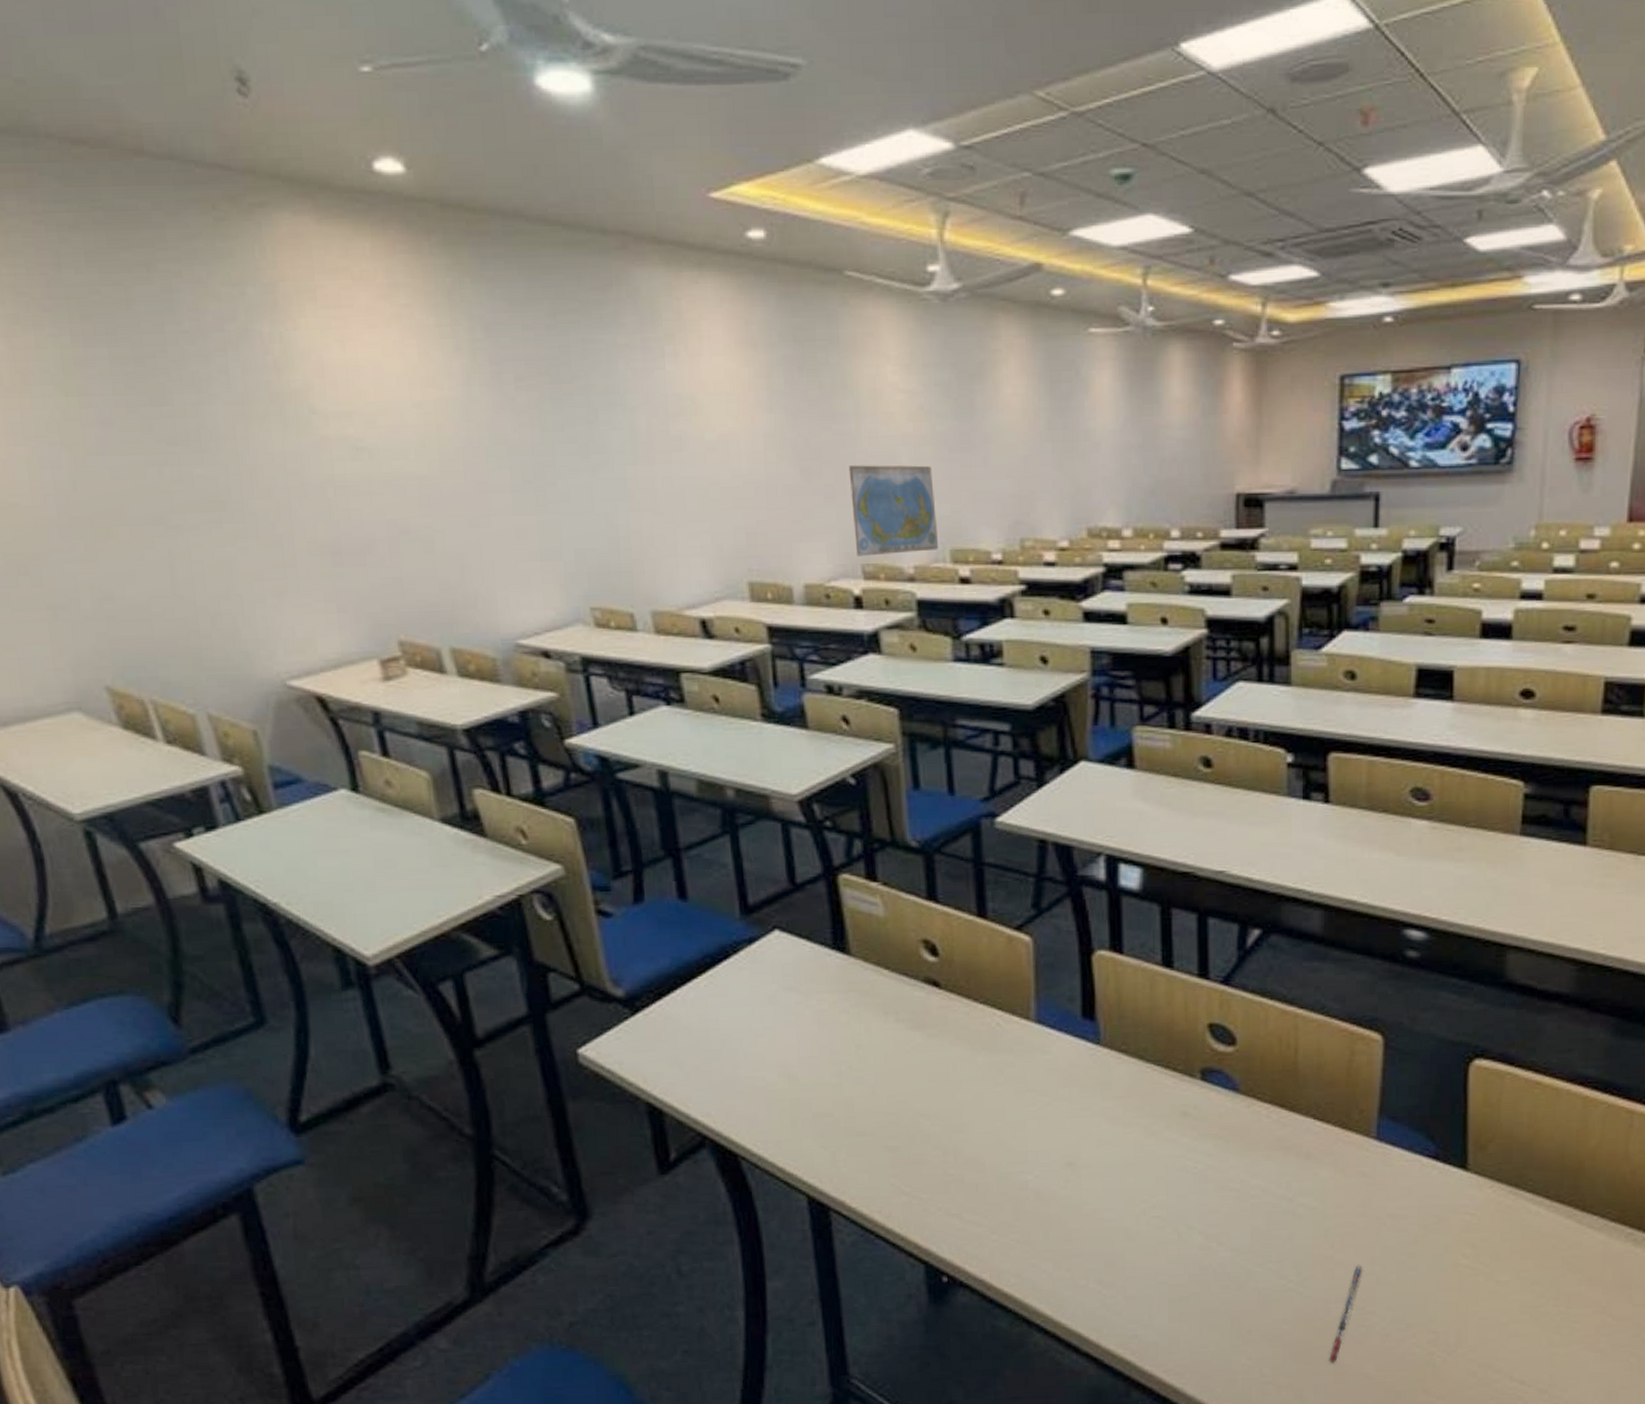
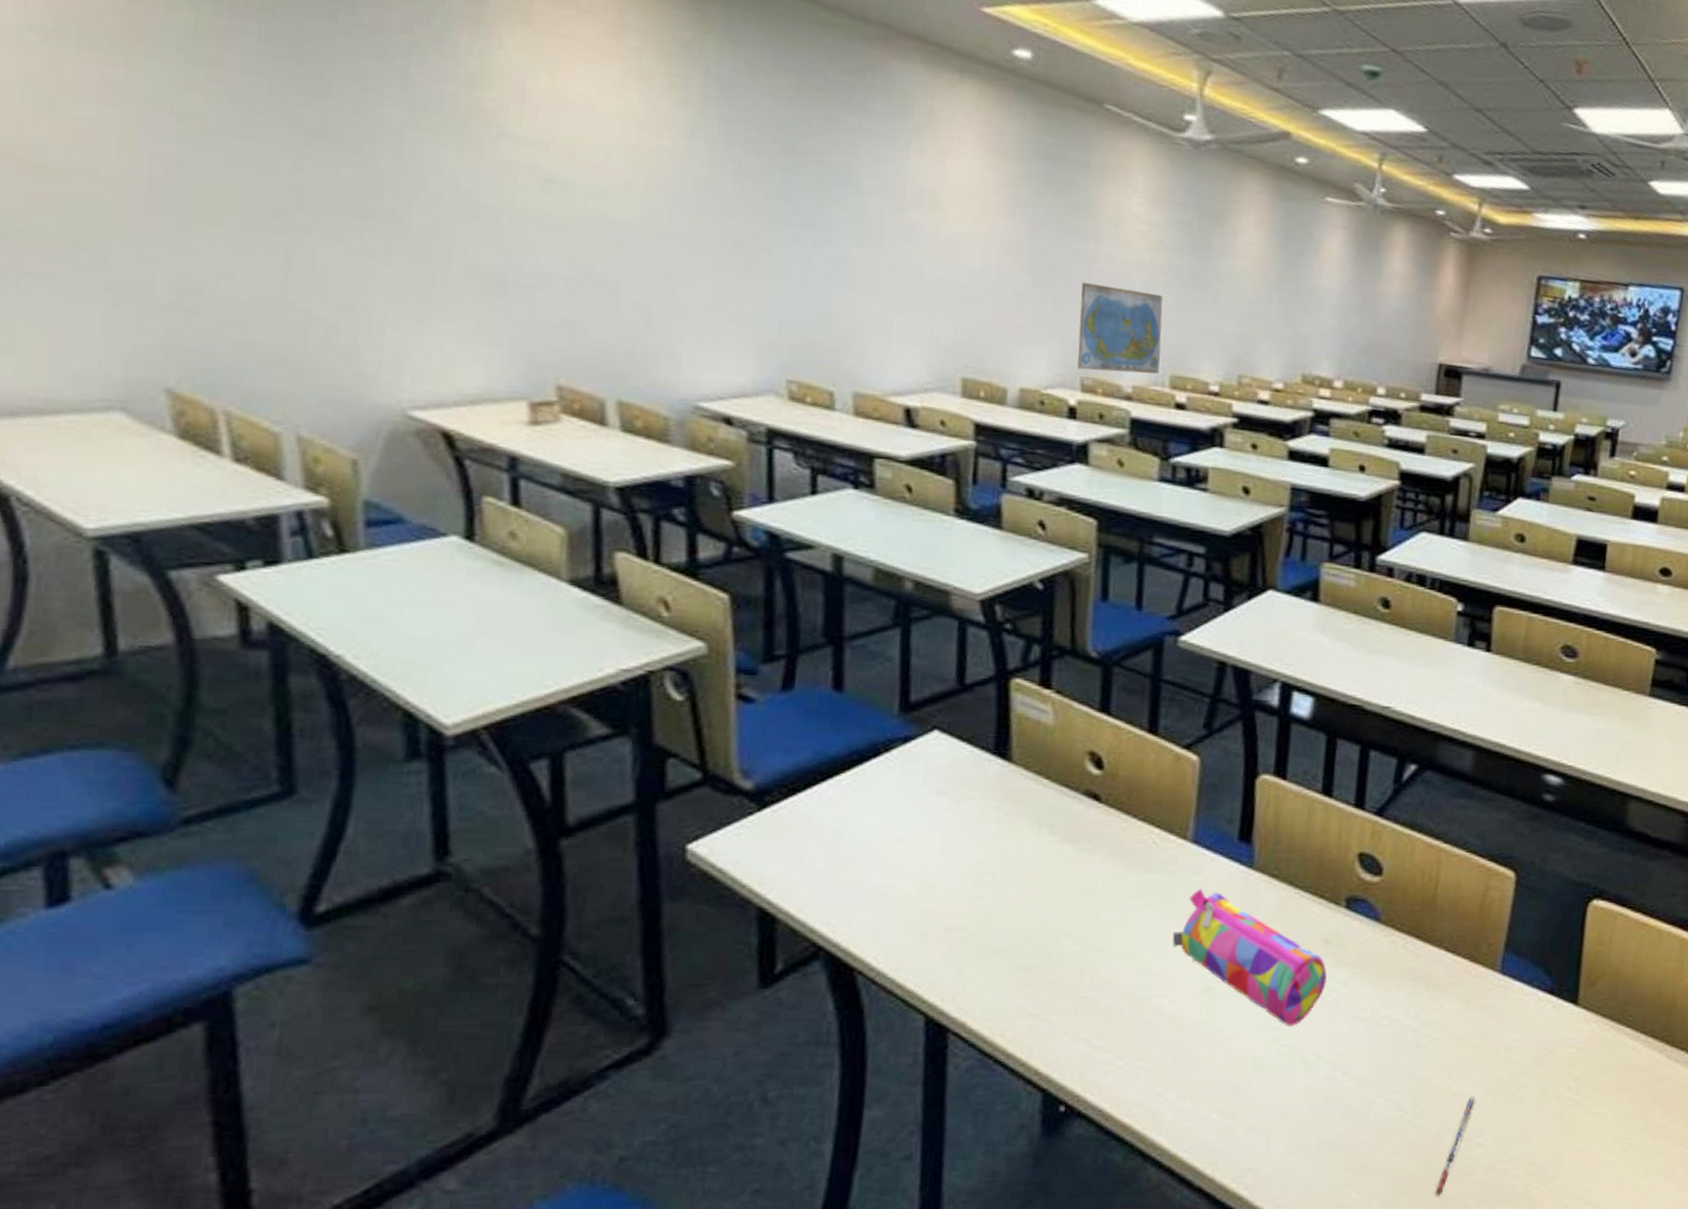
pencil case: none [1028,1067,1191,1198] -> present [1172,888,1327,1026]

